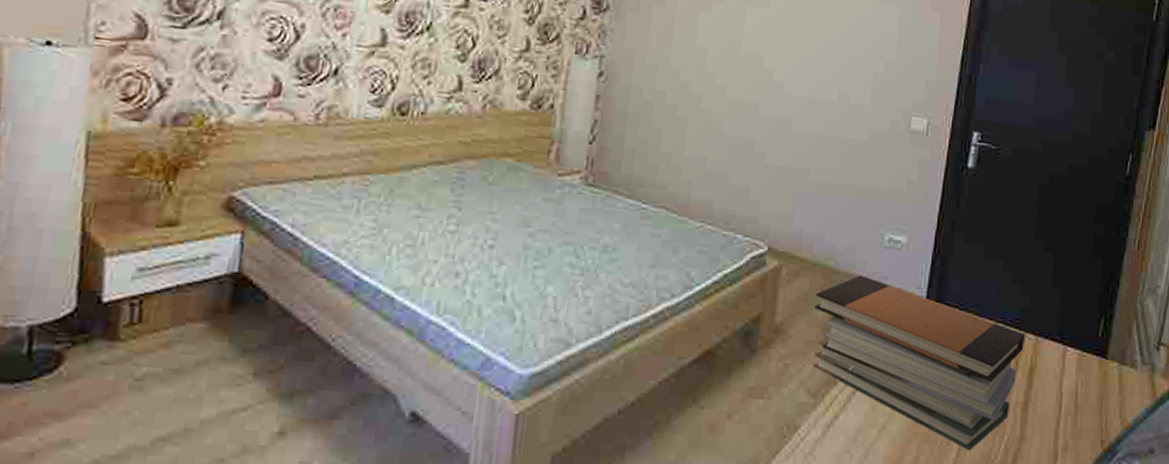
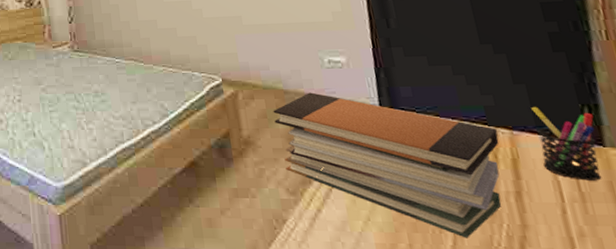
pen holder: none [1054,312,1106,394] -> present [531,106,602,181]

